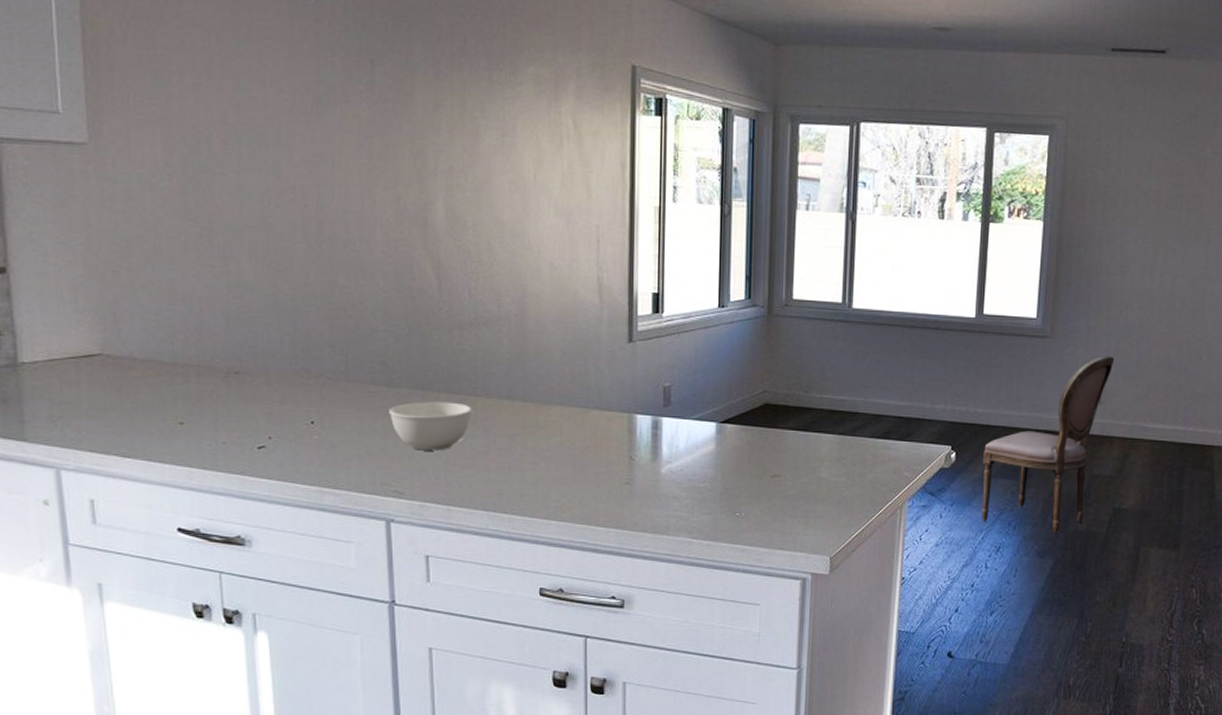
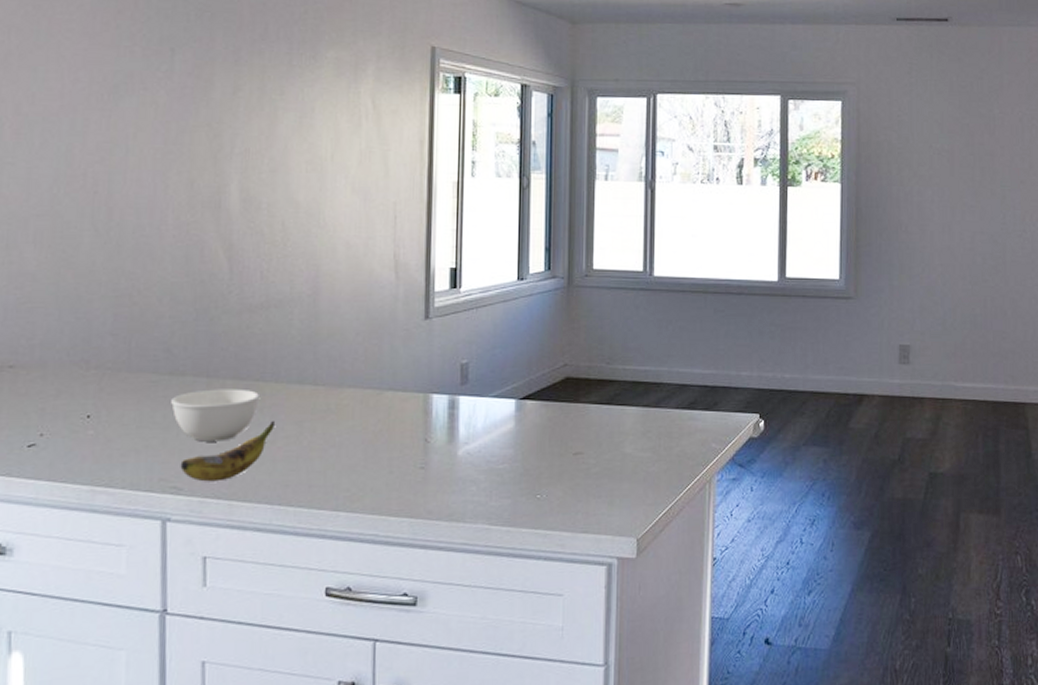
banana: none [400,434,487,488] -> present [180,421,274,482]
dining chair: present [982,354,1115,533] -> none [793,314,920,502]

